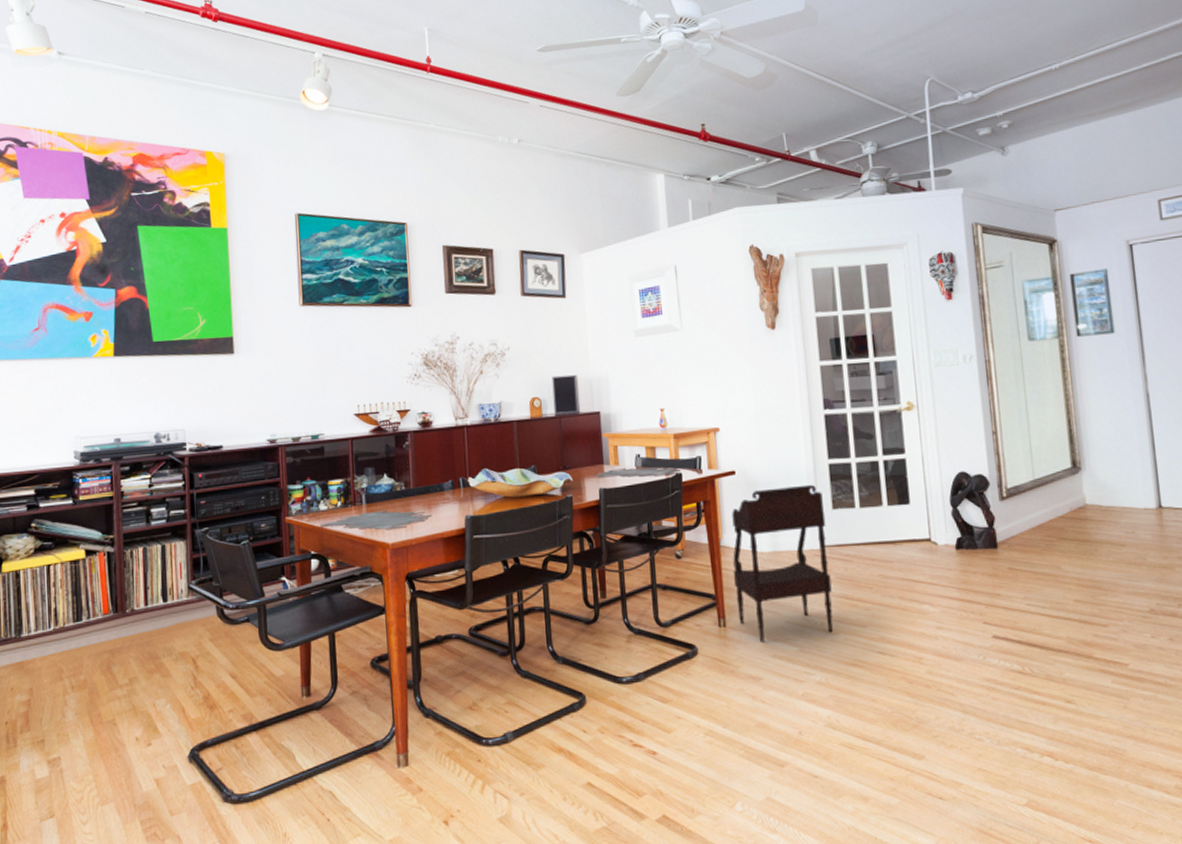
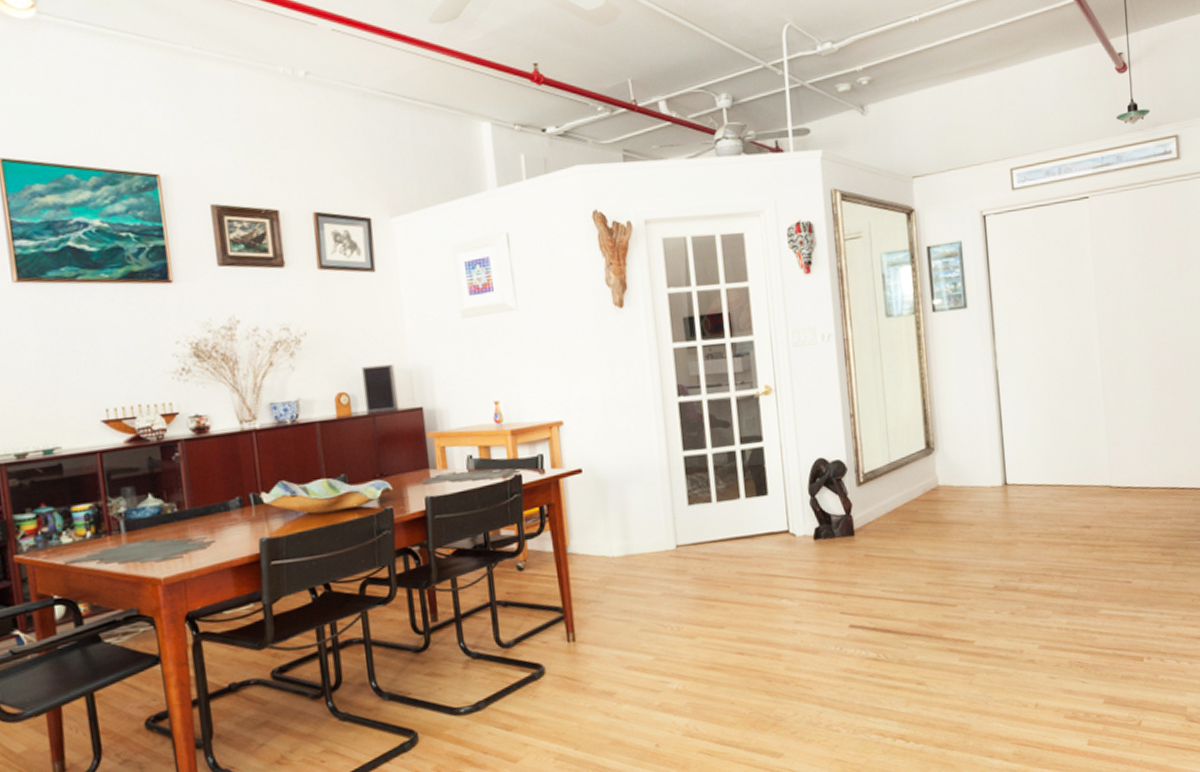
side table: present [732,484,834,642] -> none [579,479,691,654]

